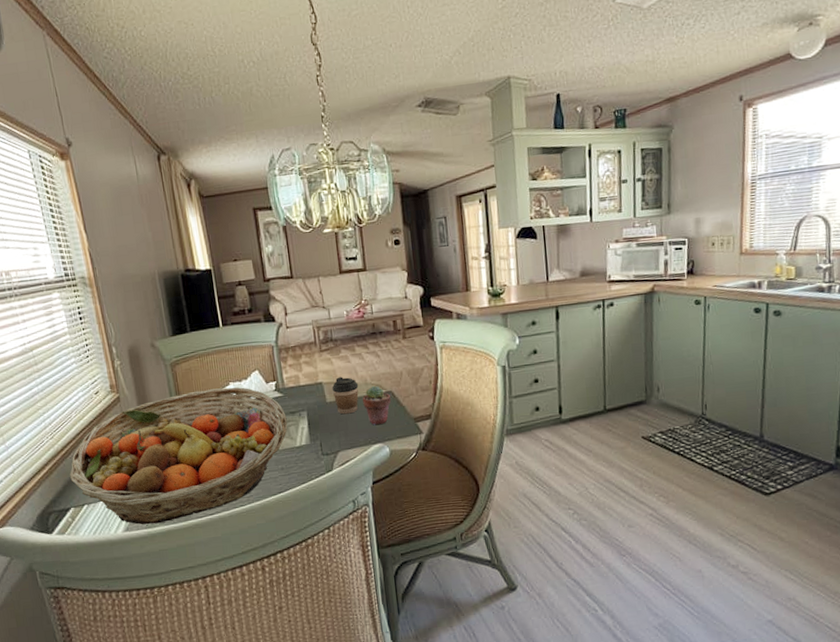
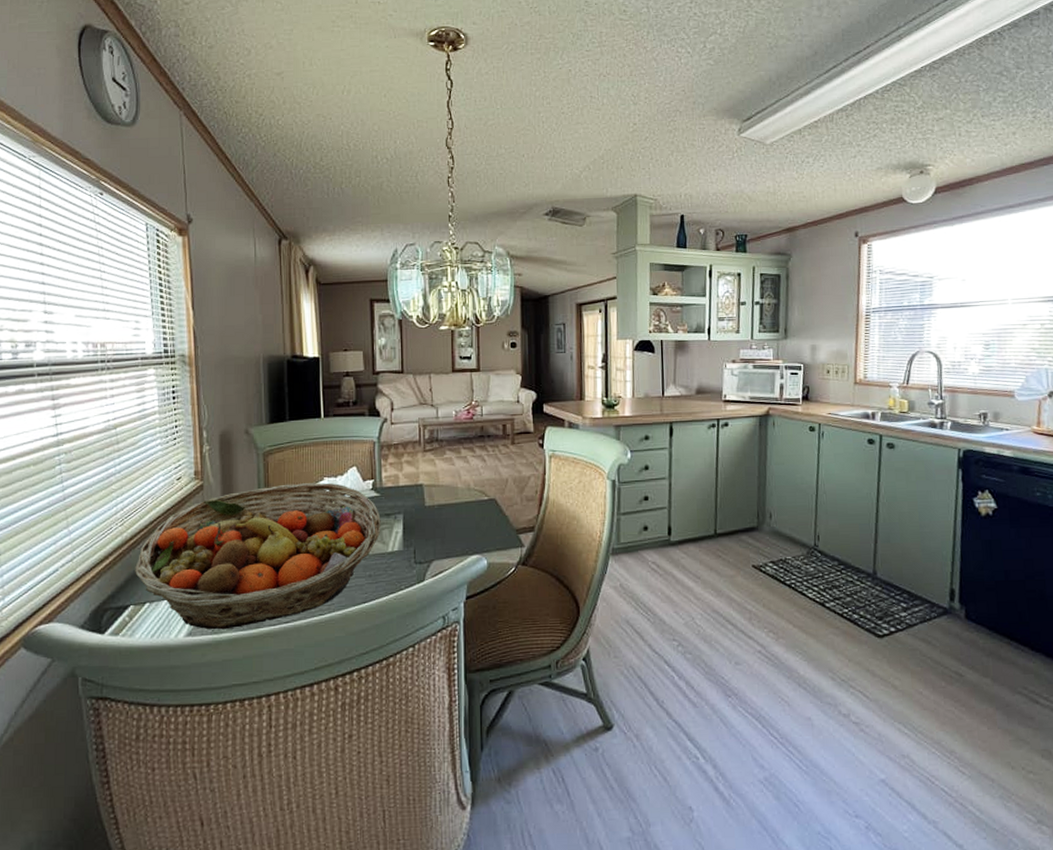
coffee cup: present [331,377,359,415] -> none [432,480,461,520]
potted succulent: present [362,385,392,426] -> none [464,491,494,535]

